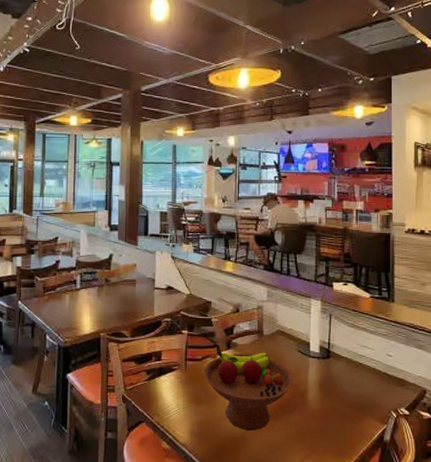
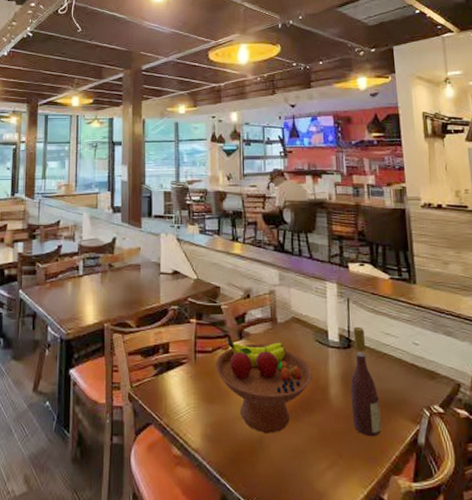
wine bottle: none [327,339,352,435] -> present [350,326,381,437]

